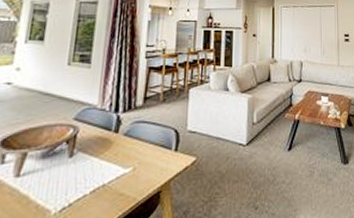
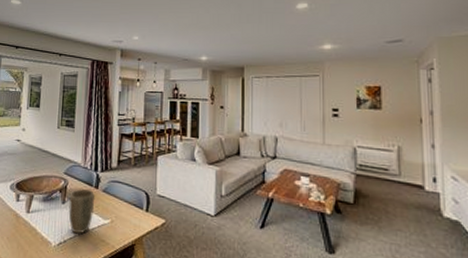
plant pot: none [77,134,114,193] -> present [68,188,95,234]

